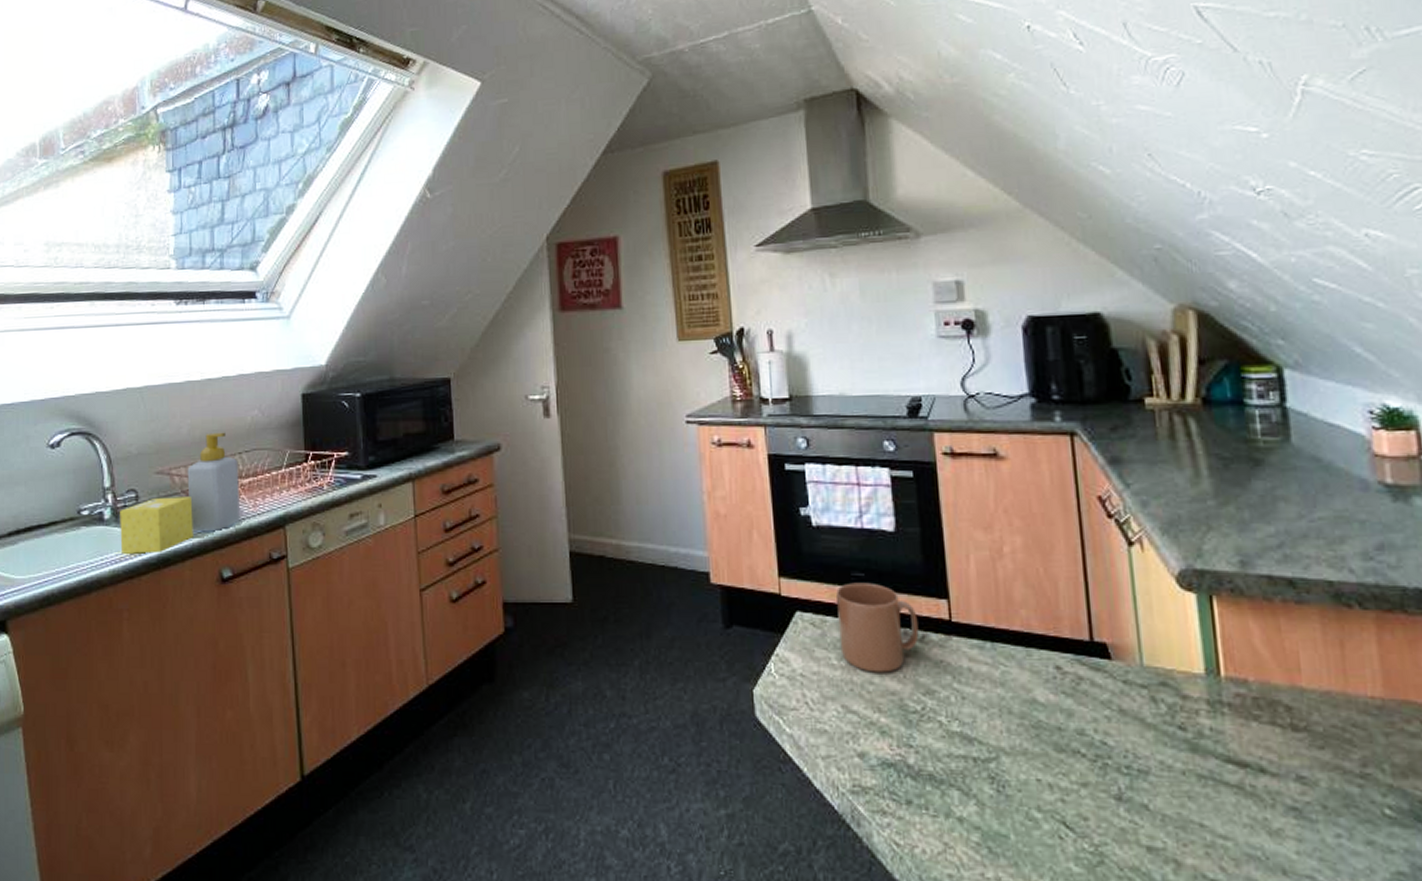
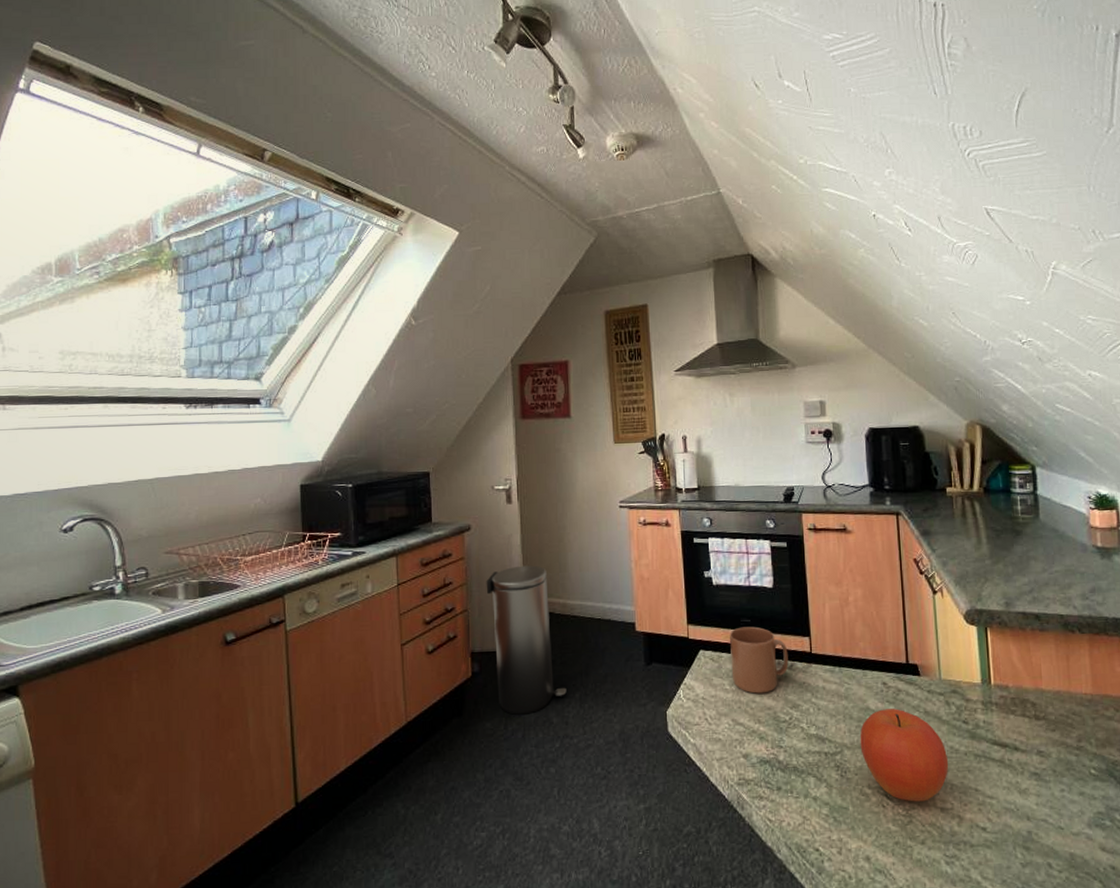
sponge: present [120,497,193,554] -> none [130,572,200,623]
soap bottle: present [187,432,241,532] -> none [195,517,244,603]
pedal bin: none [520,495,623,684] -> present [486,565,567,715]
fruit: none [1023,703,1158,836] -> present [860,709,949,802]

